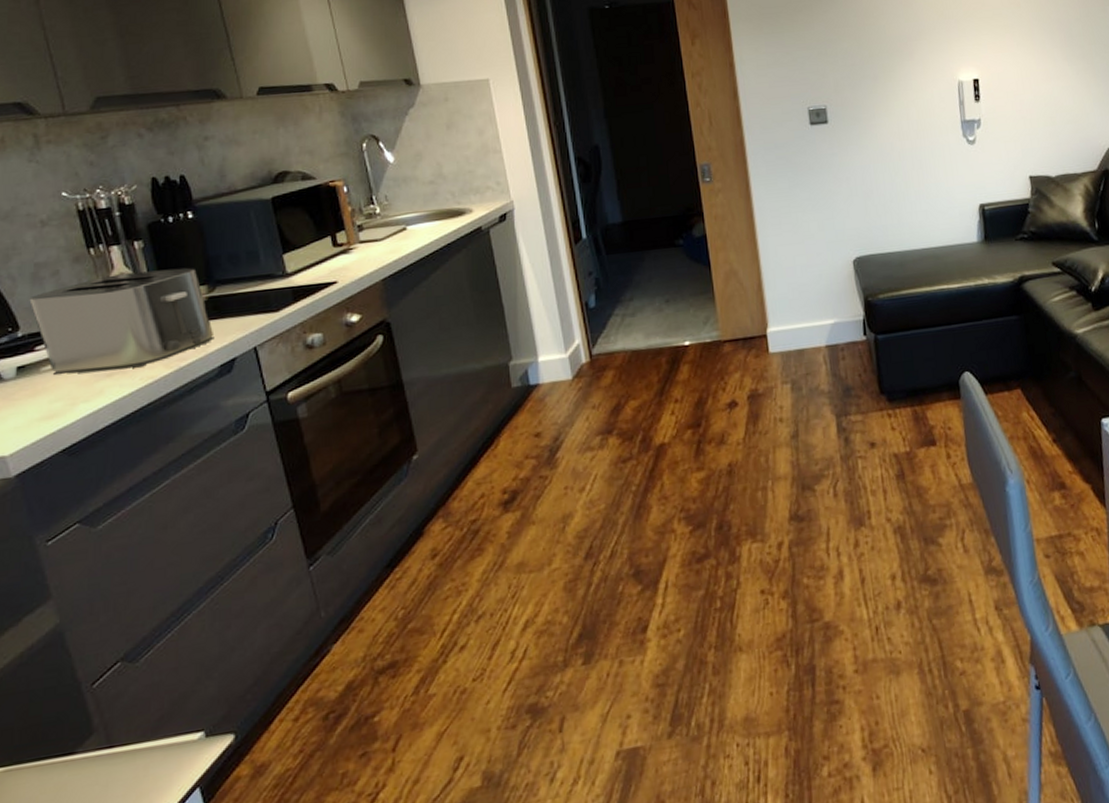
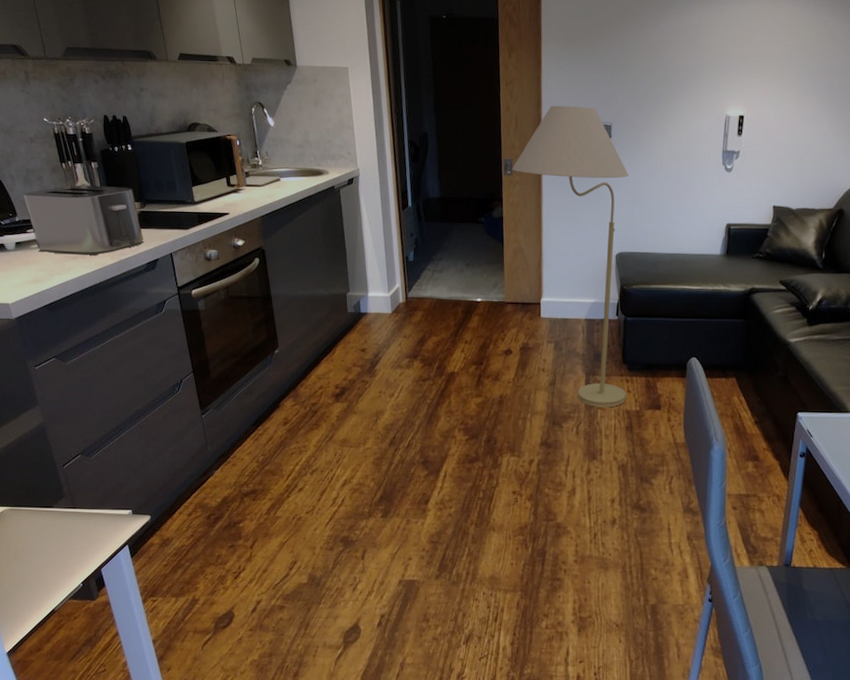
floor lamp: none [710,90,891,457] -> present [511,105,629,408]

